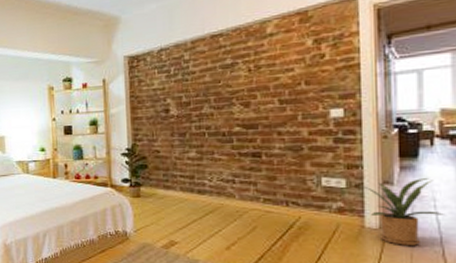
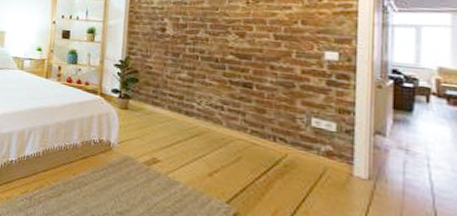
house plant: present [353,178,444,246] -> none [343,130,437,204]

